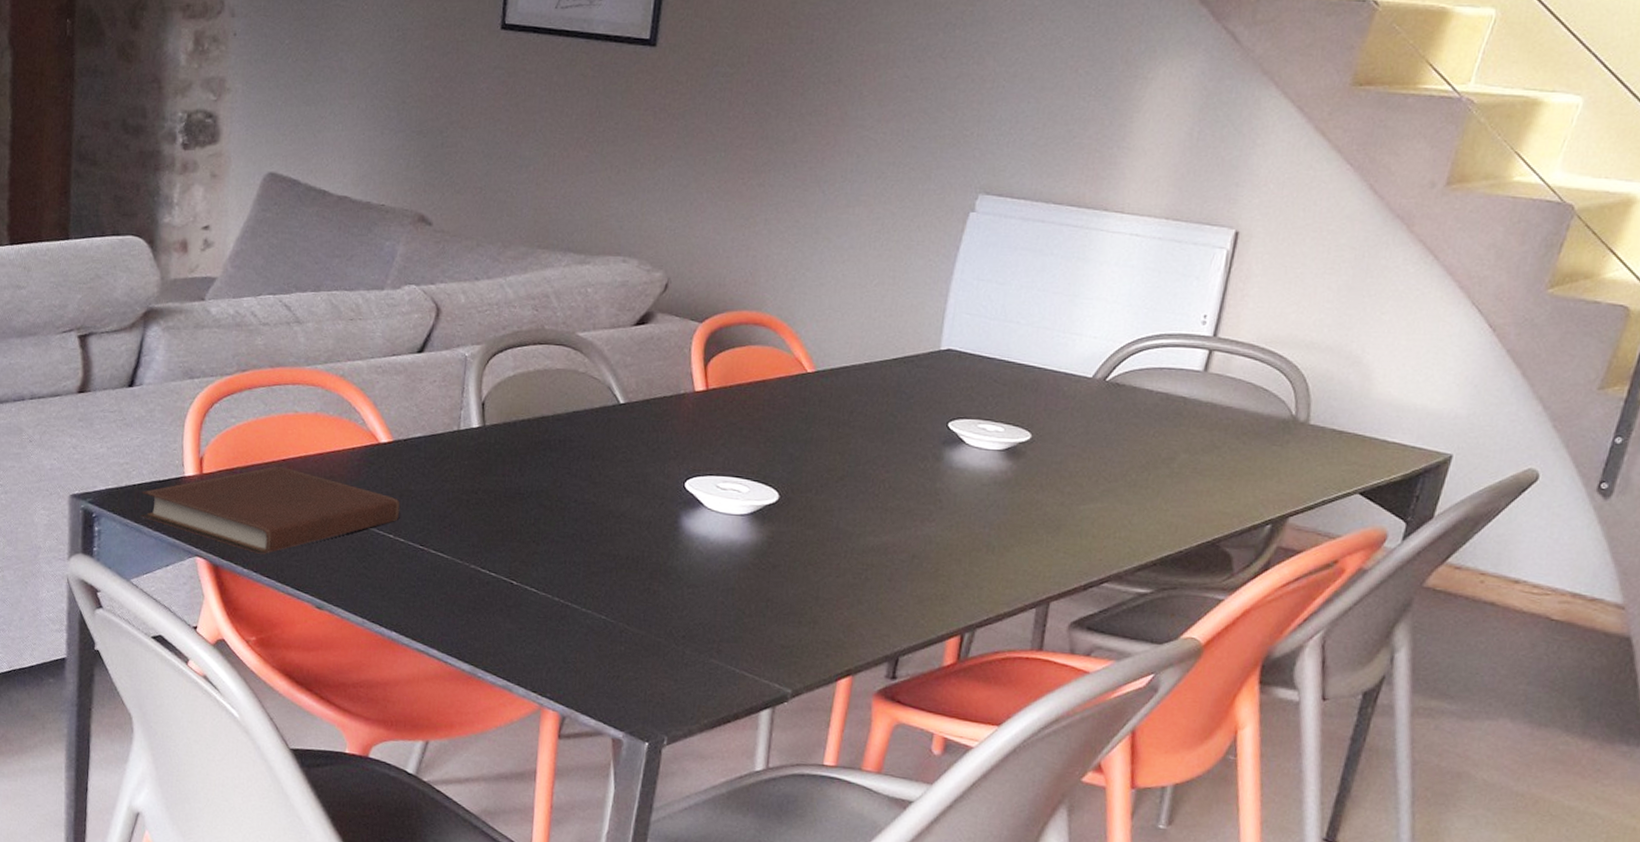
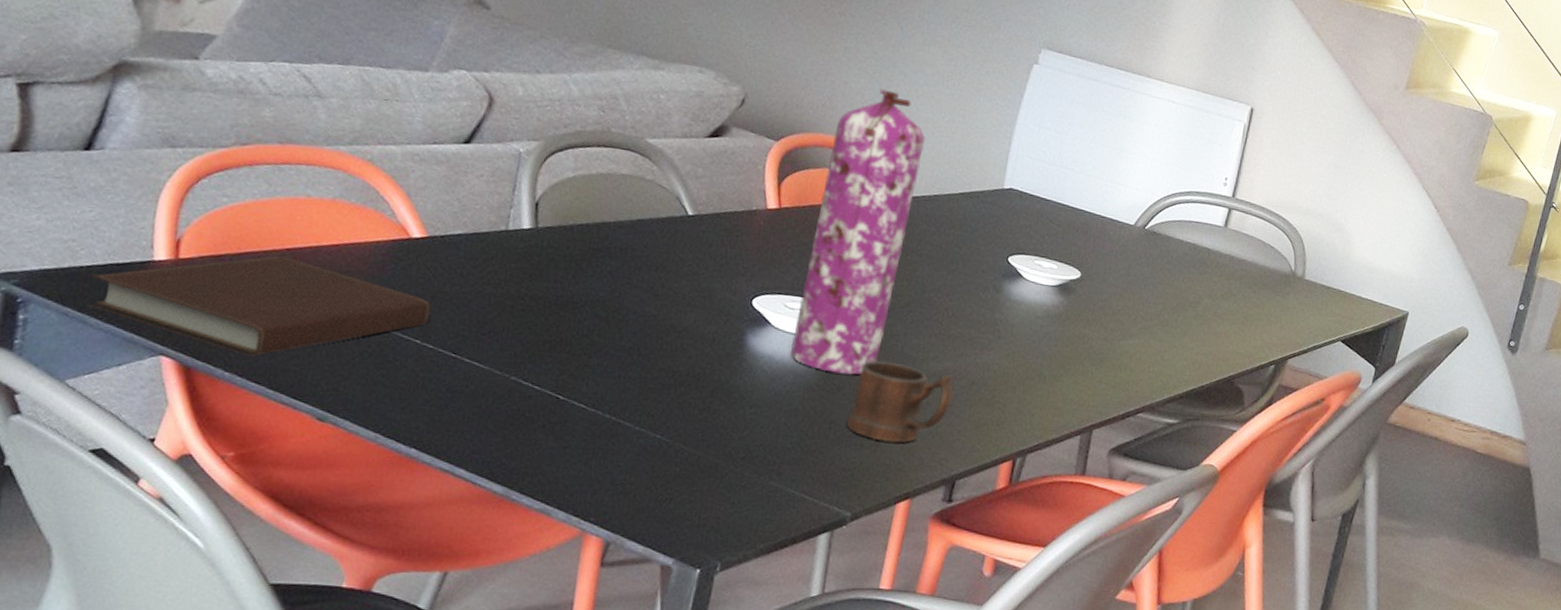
gas cylinder: none [724,258,854,553] -> present [790,89,926,375]
mug: none [783,537,893,620] -> present [846,361,954,443]

